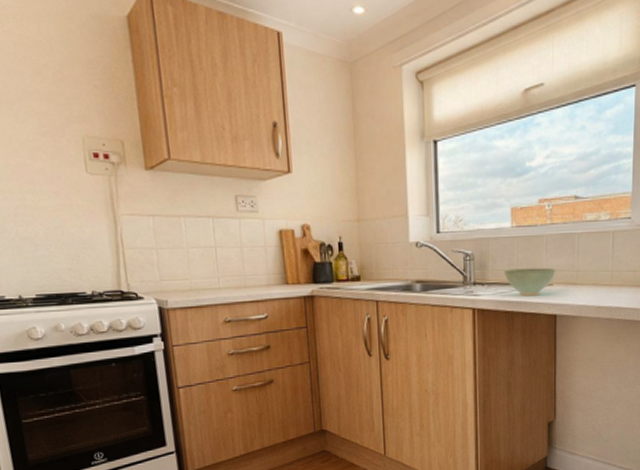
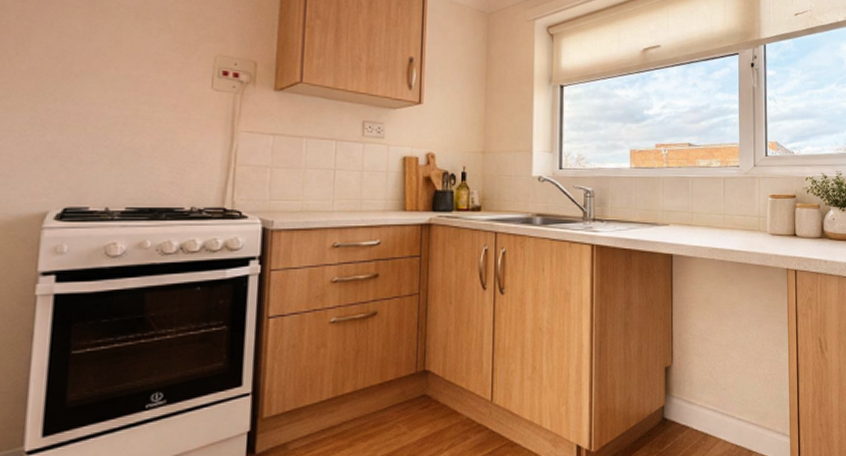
bowl: present [503,267,556,296] -> none [622,207,672,235]

